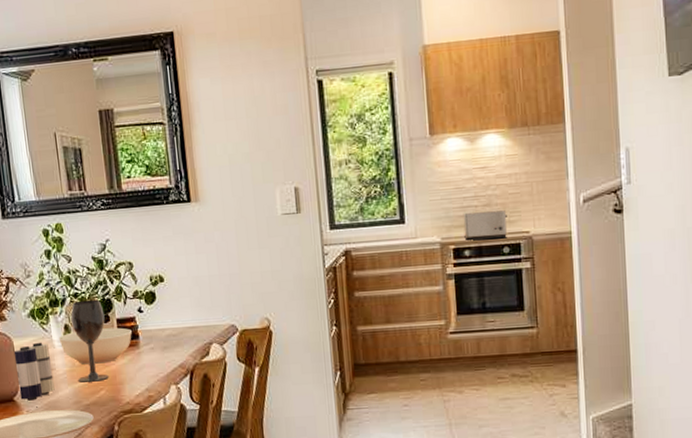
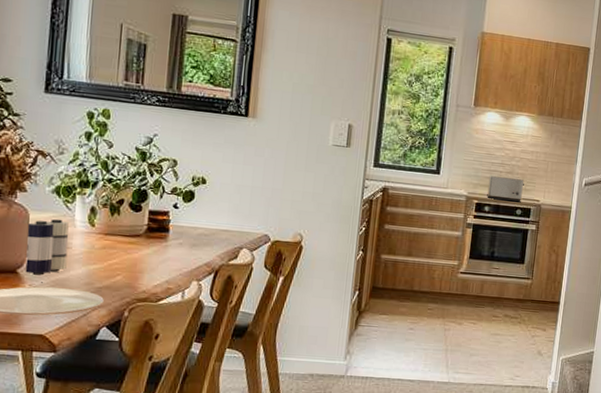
bowl: present [58,327,132,365] -> none [82,215,163,250]
wine glass: present [70,299,109,382] -> none [95,186,137,267]

